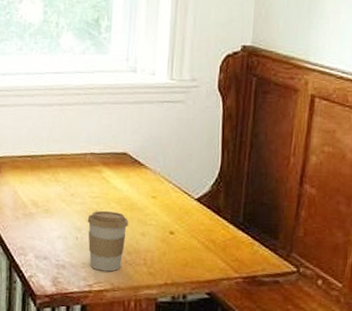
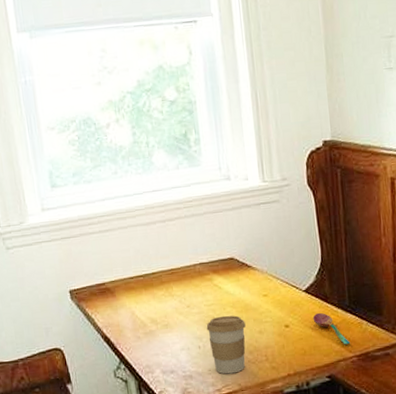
soupspoon: none [201,224,238,264] -> present [313,312,351,345]

